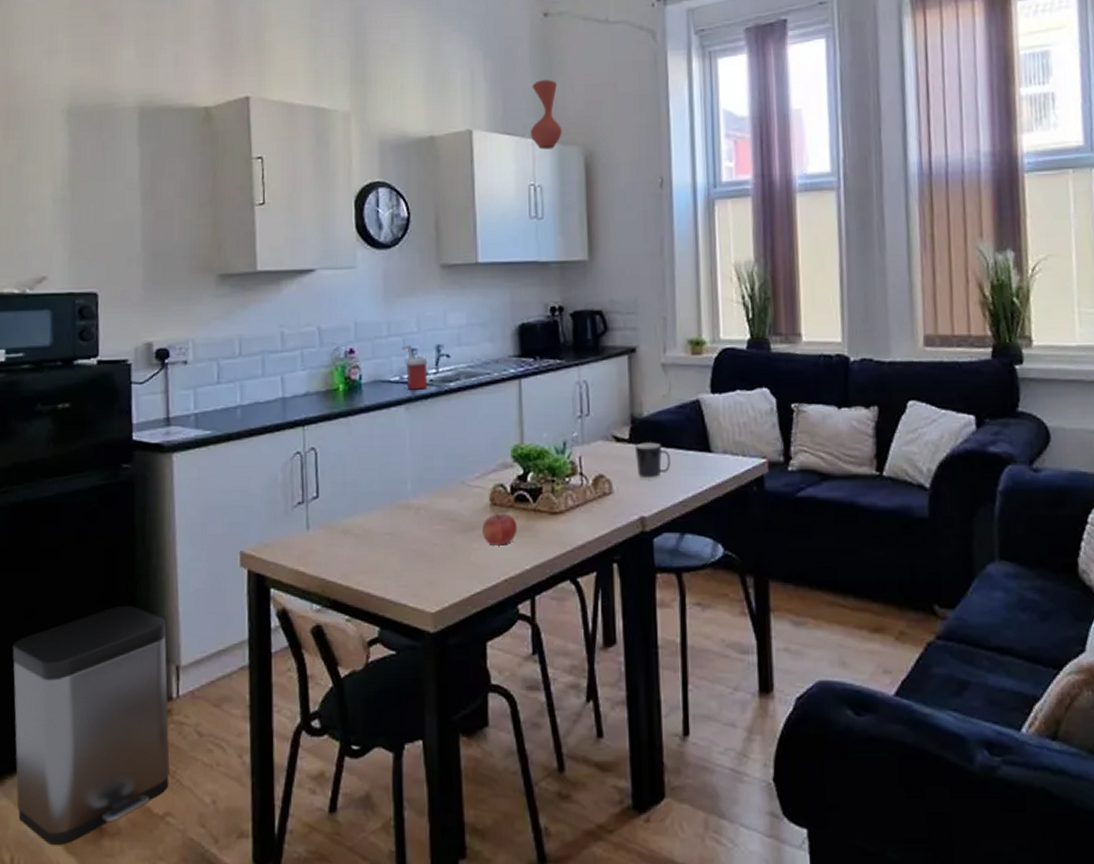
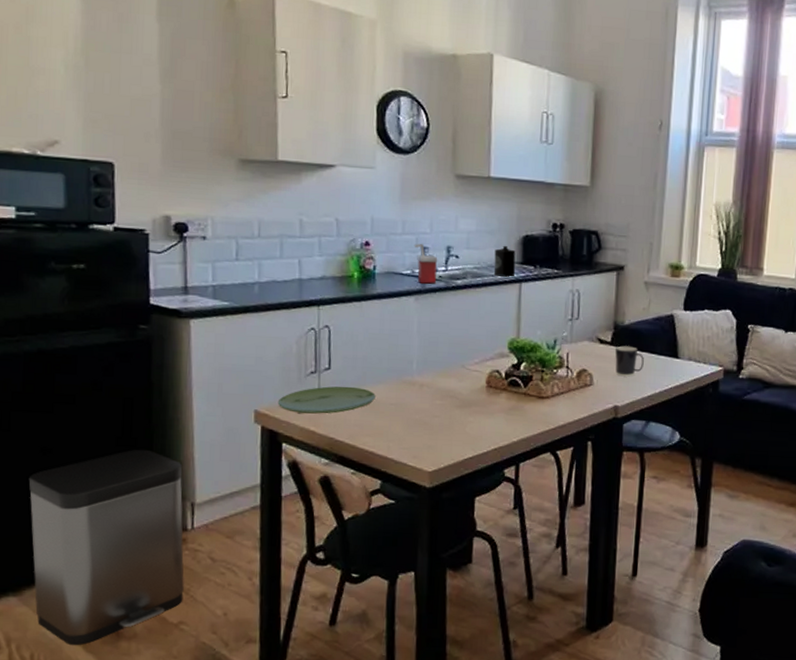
plate: none [264,516,368,551] -> present [277,386,376,414]
fruit: present [483,513,518,546] -> none [478,394,509,421]
canister: none [489,337,514,374] -> present [493,245,516,277]
decorative vase: present [530,80,562,150] -> none [547,16,577,82]

